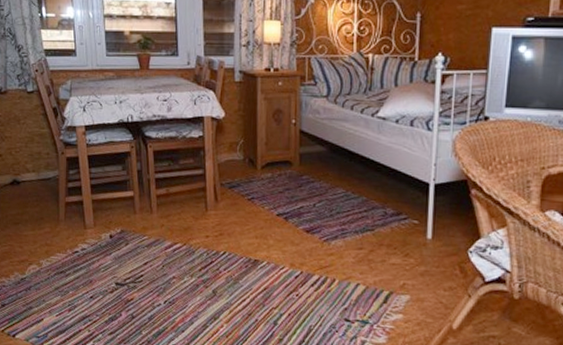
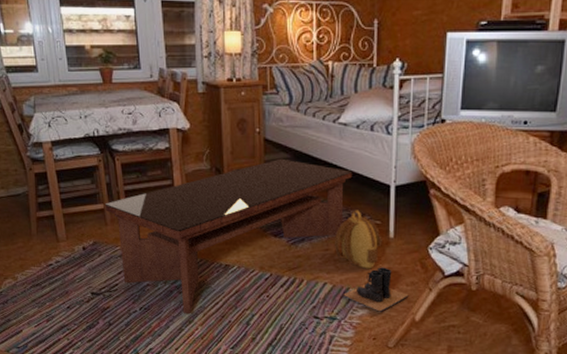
coffee table: none [134,151,390,311] -> present [105,158,353,314]
backpack: none [369,207,420,271] -> present [335,210,382,269]
boots: none [376,269,447,318] -> present [343,267,409,312]

